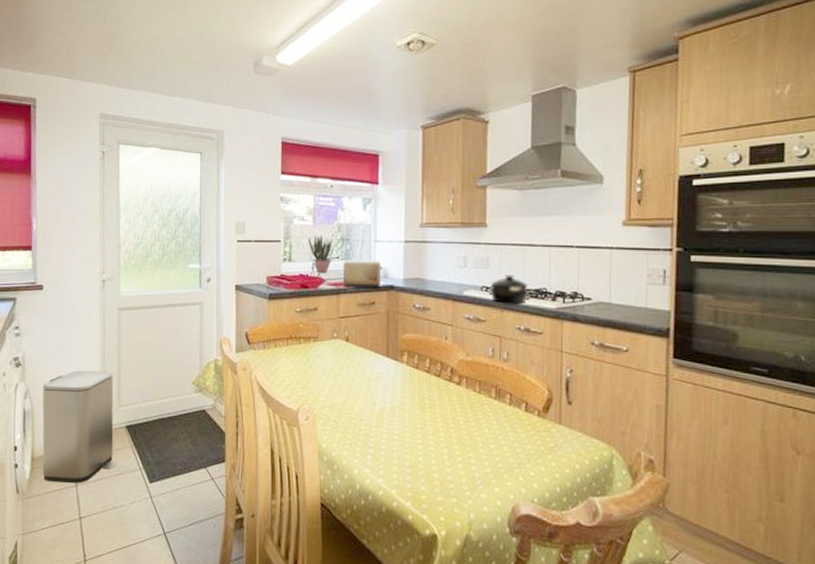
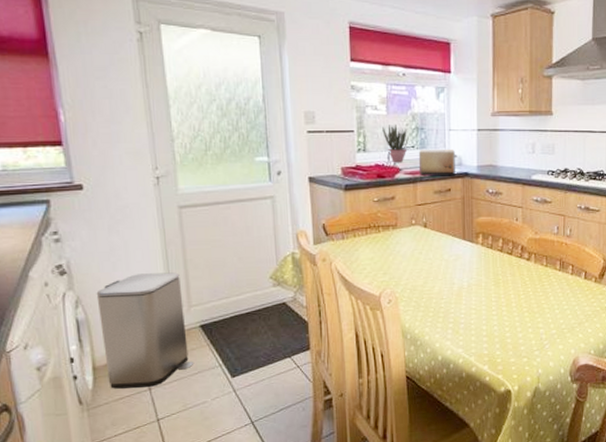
saucepan: present [491,274,528,304] -> none [556,159,588,186]

